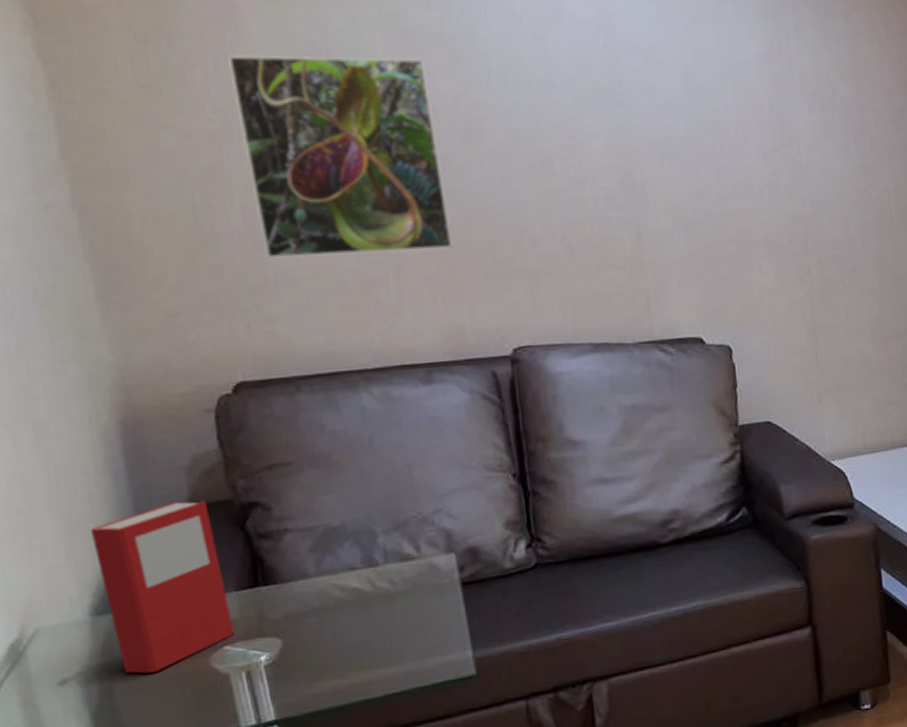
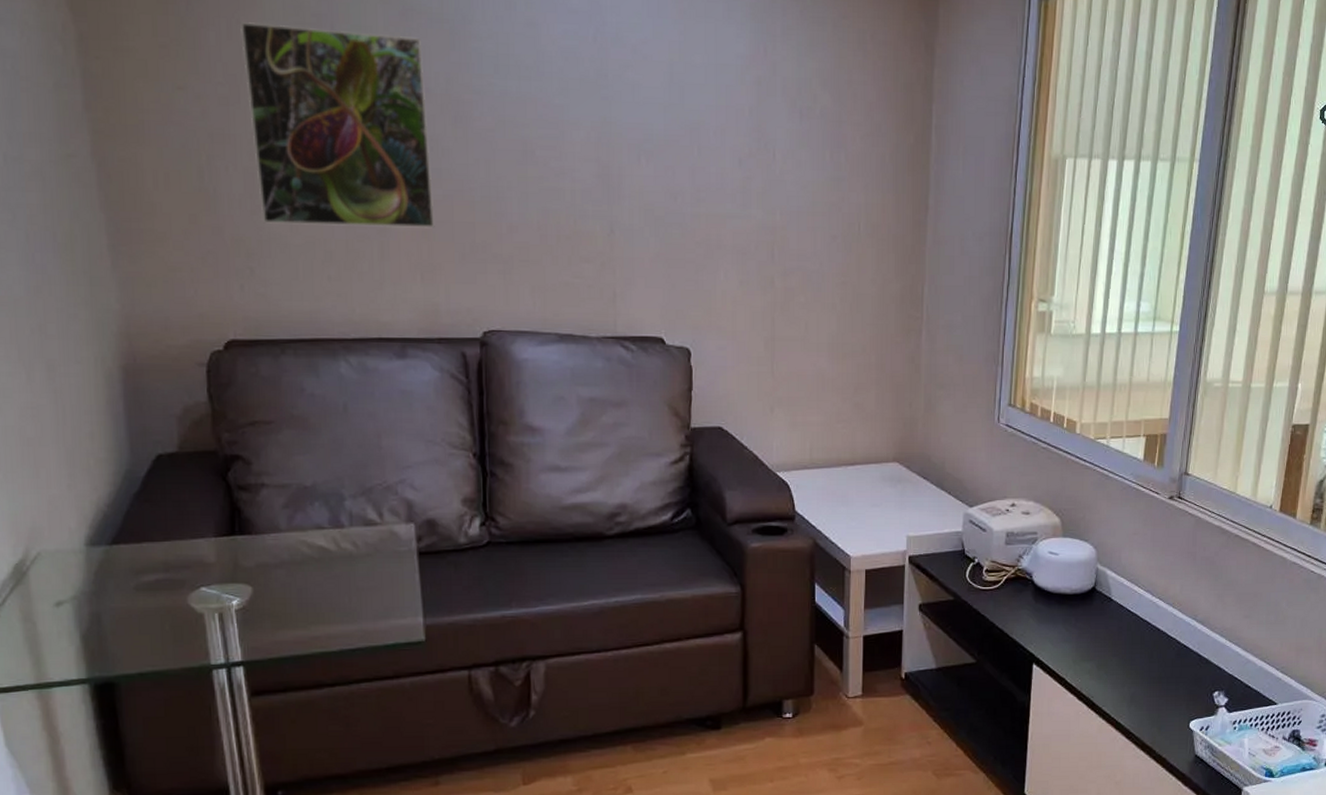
book: present [90,501,235,674] -> none [90,448,211,604]

